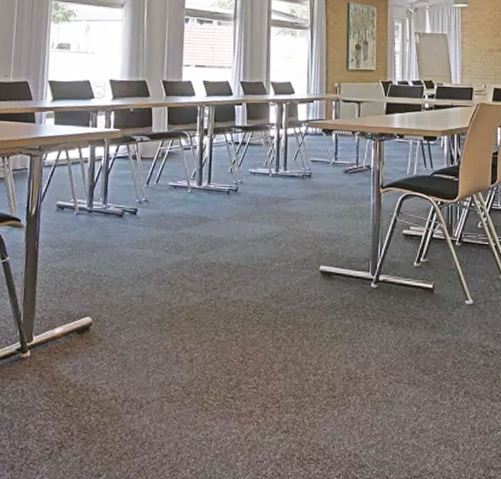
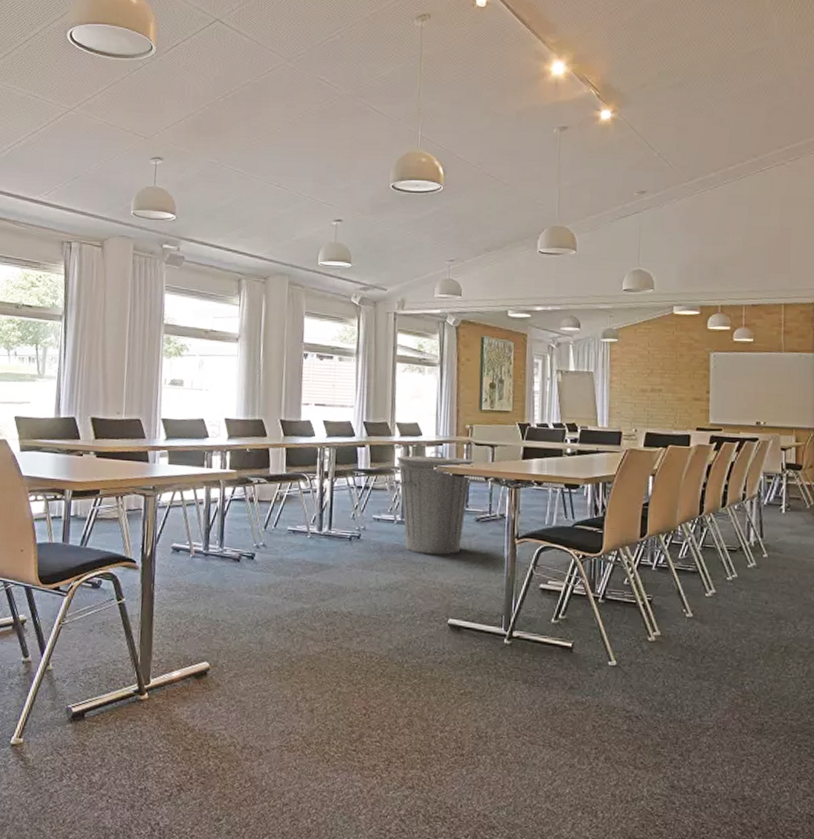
trash can: none [271,107,342,205] -> present [396,450,474,555]

